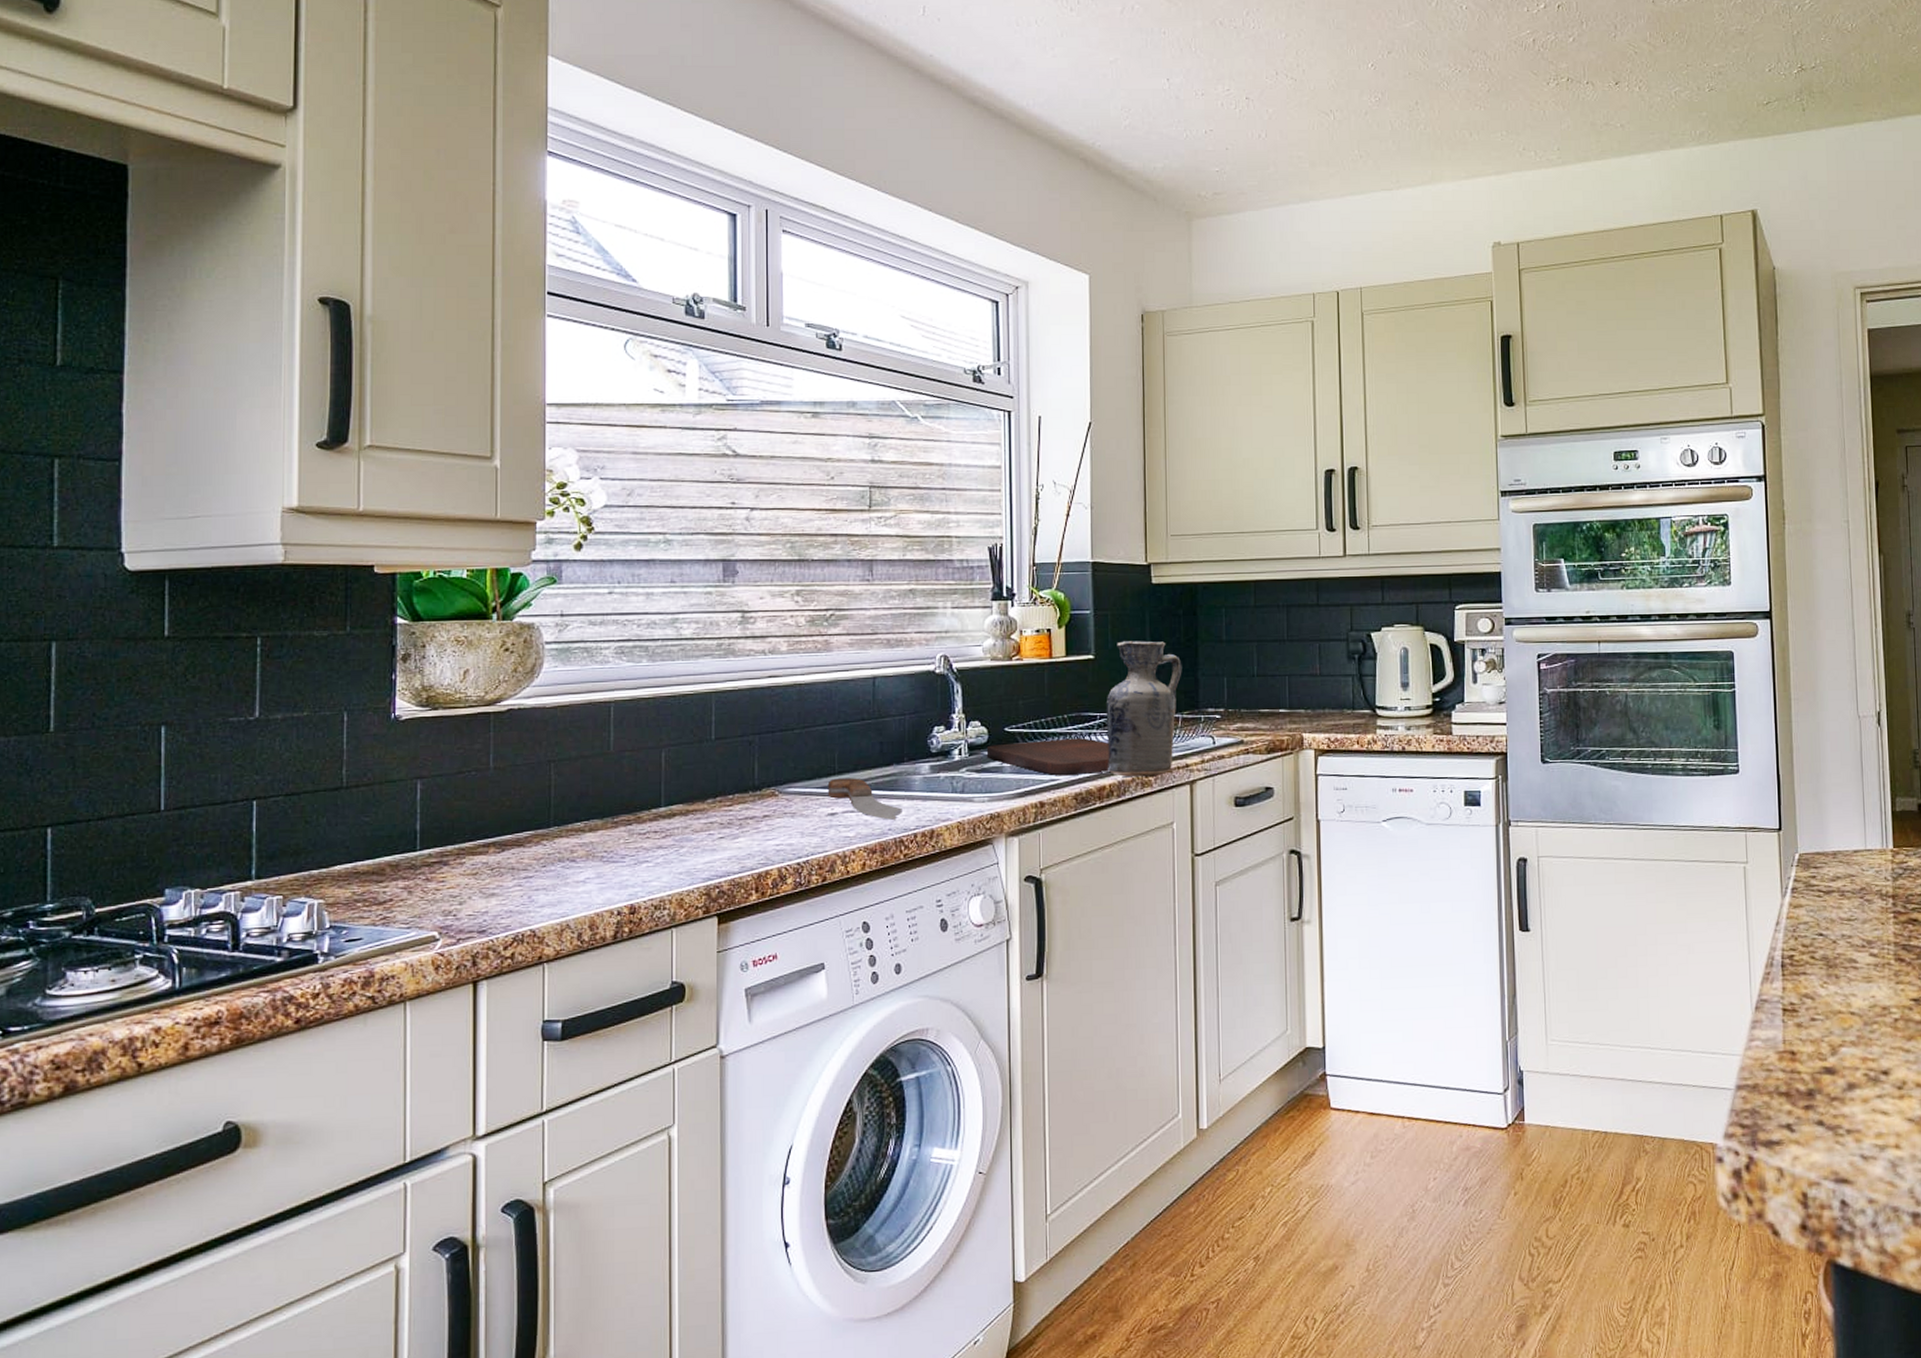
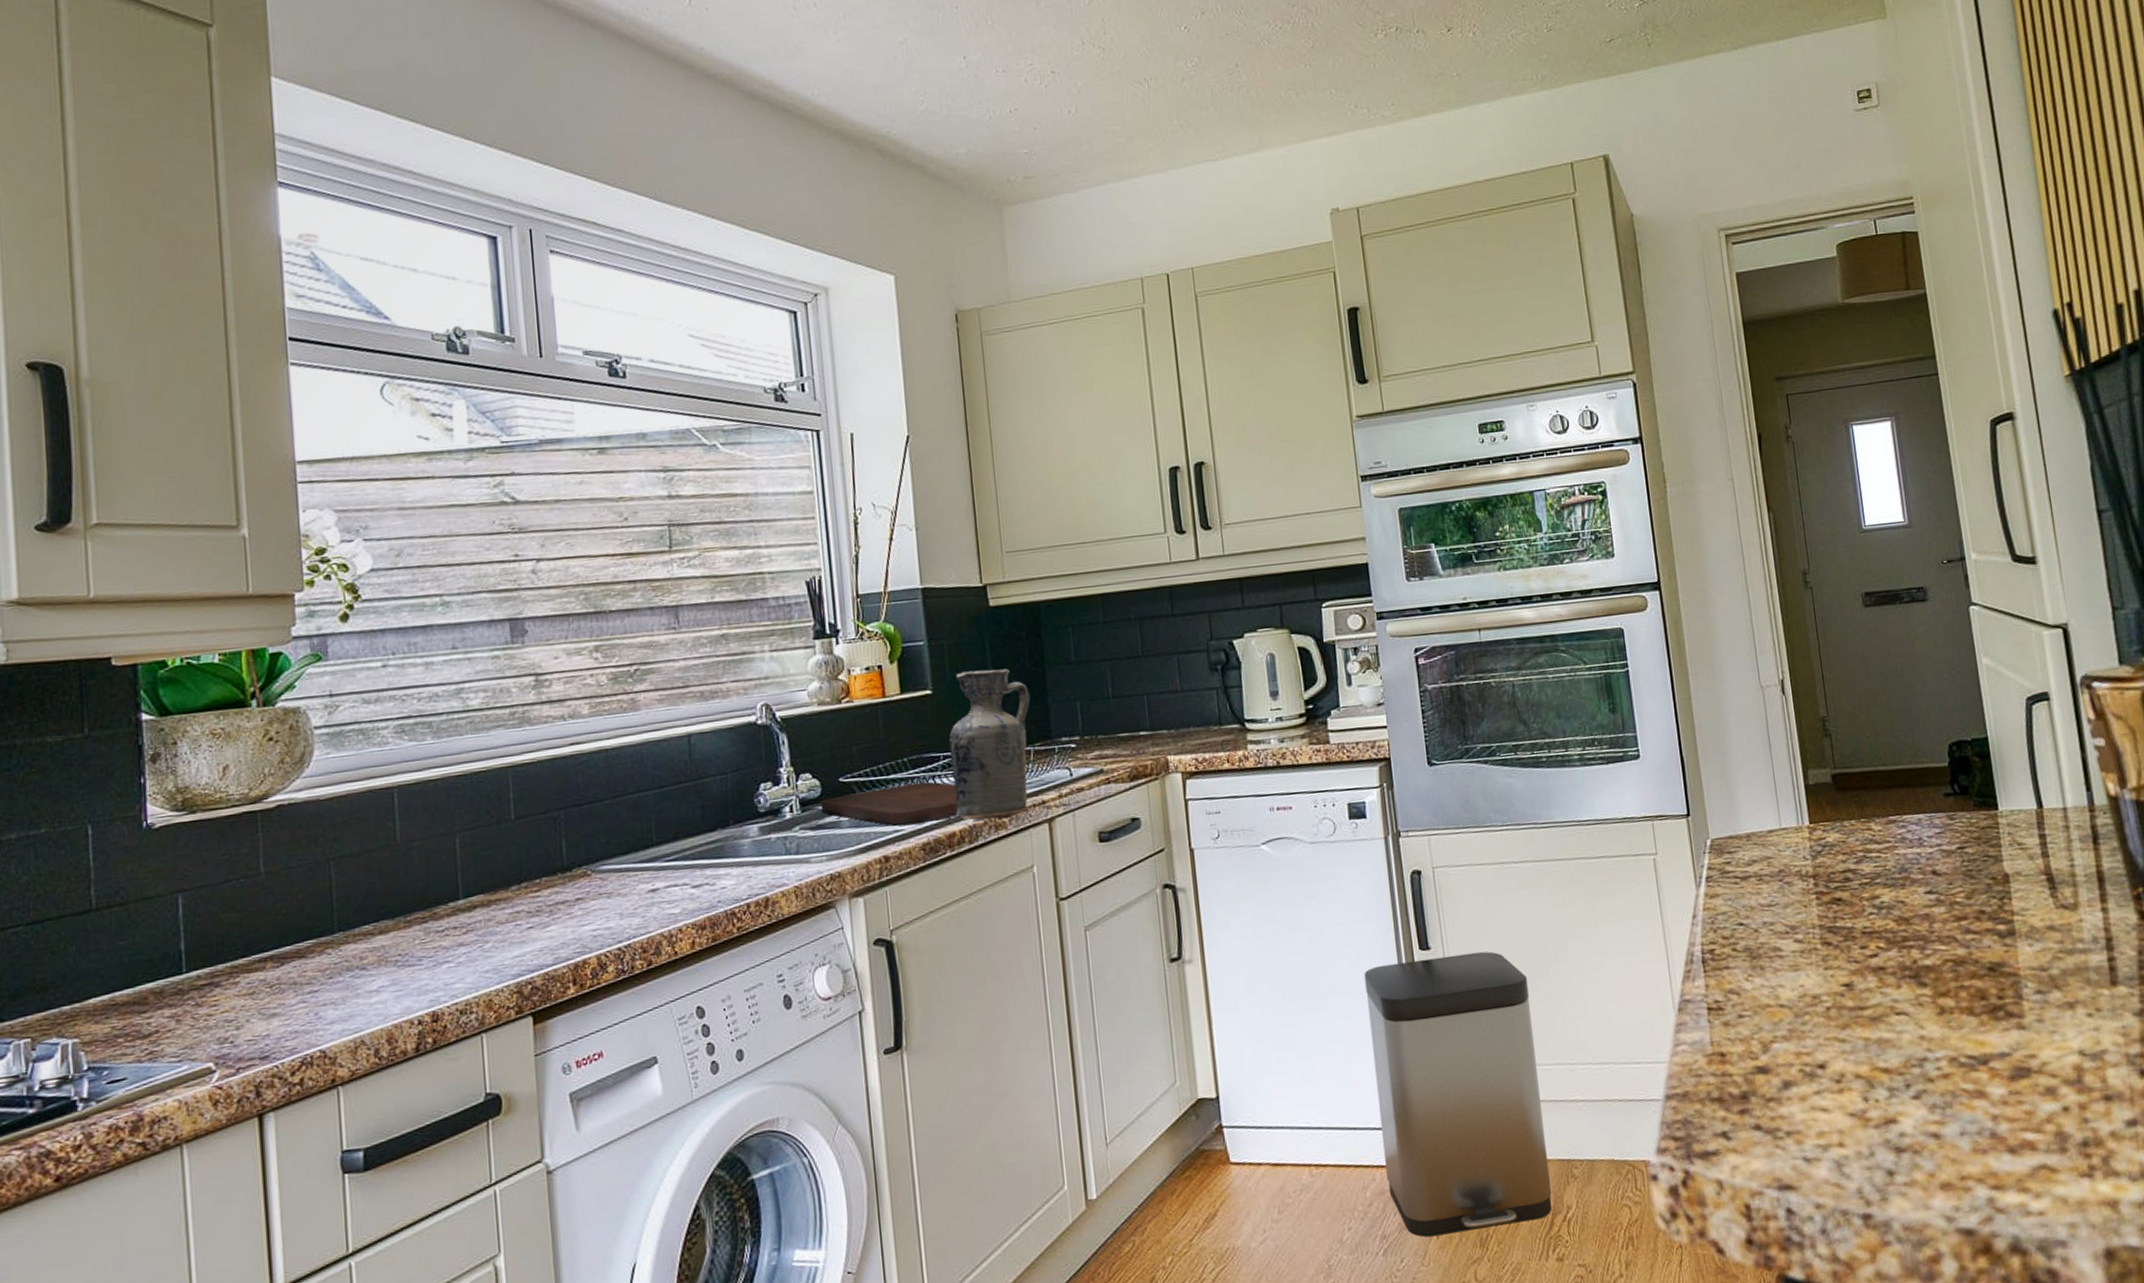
knife: present [827,778,902,821] -> none [645,847,732,892]
pedal bin: none [1467,937,1624,1193] -> present [1364,951,1552,1237]

